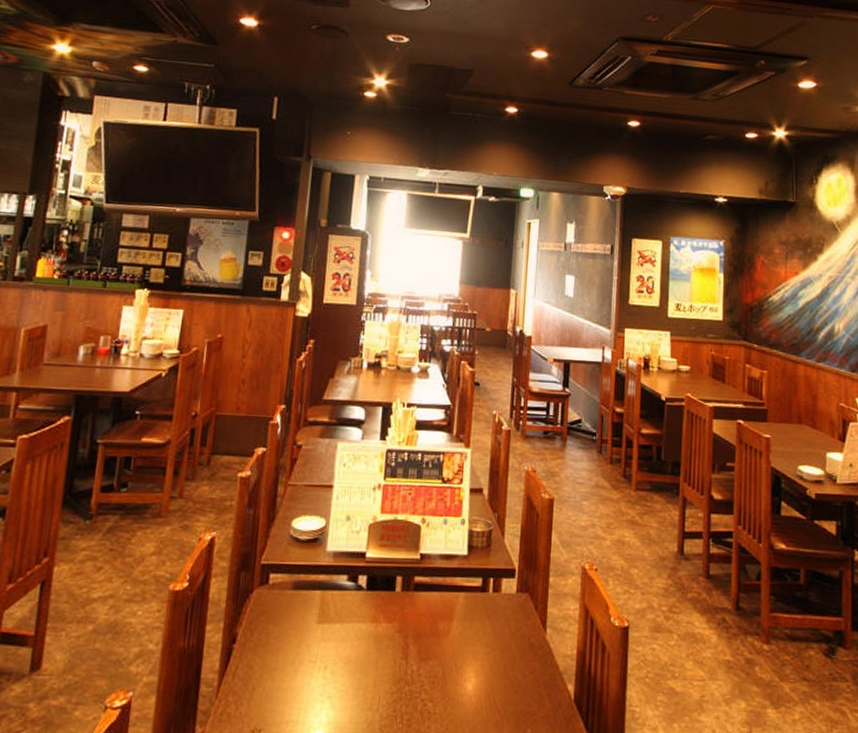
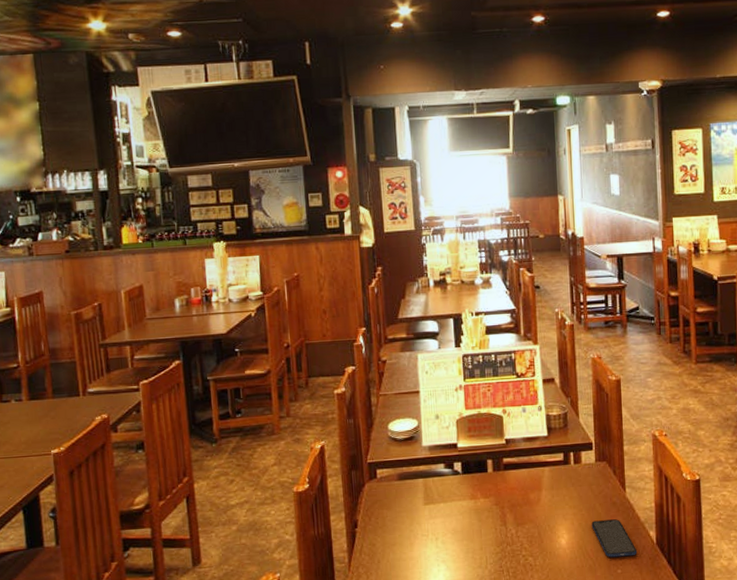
smartphone: none [503,664,552,713] -> present [591,519,638,558]

